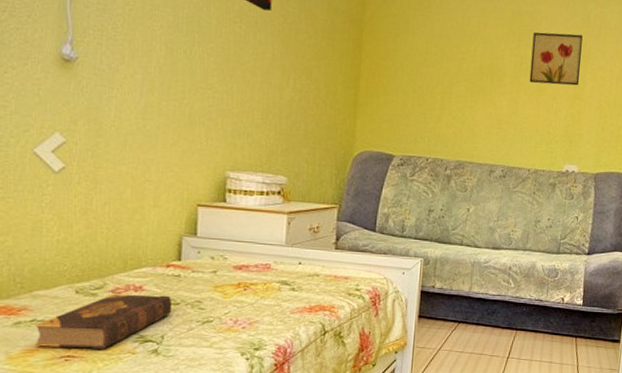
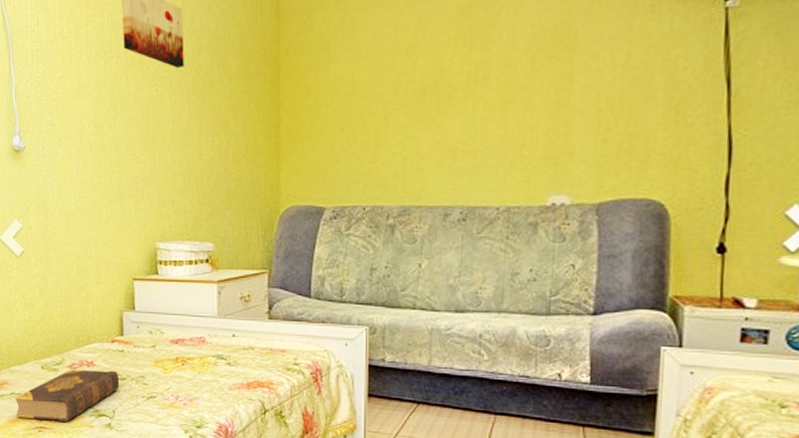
wall art: present [529,32,583,86] -> none [489,18,564,95]

